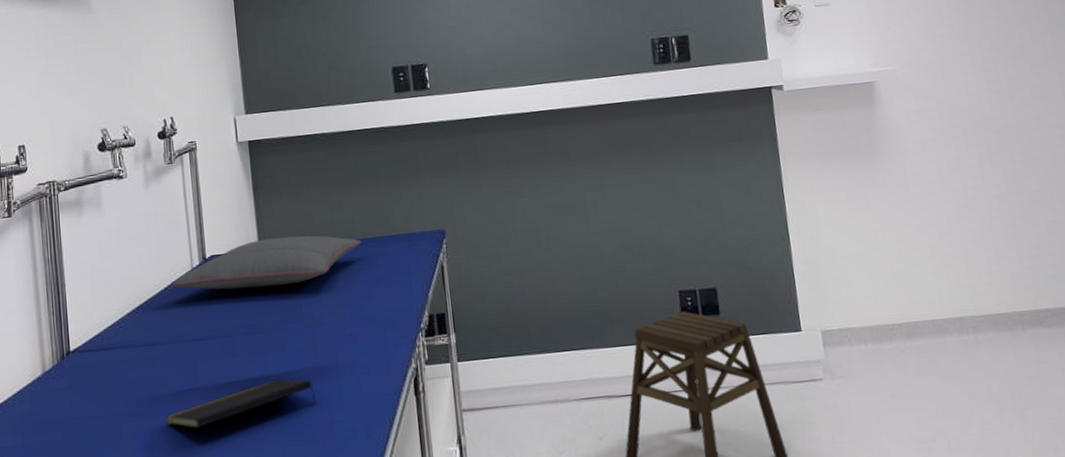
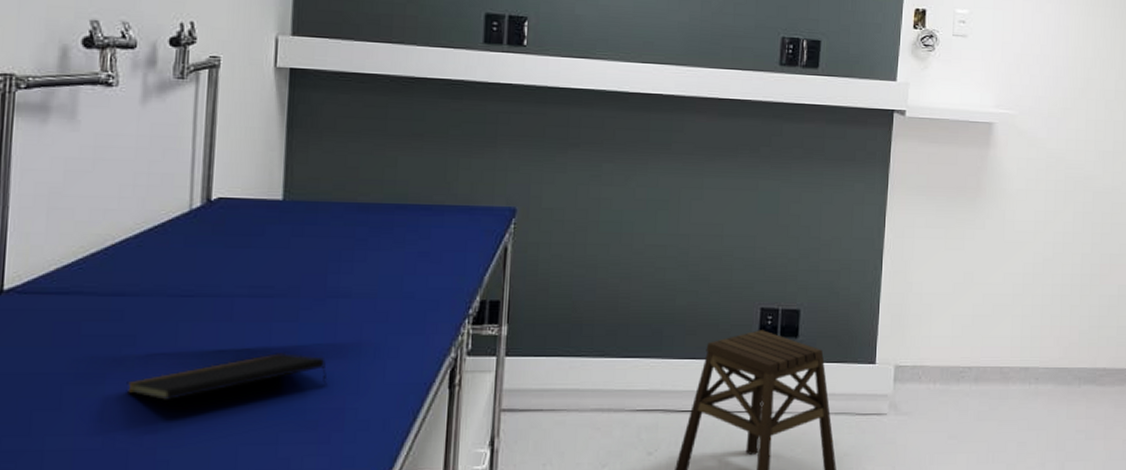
pillow: present [170,235,362,290] -> none [157,187,414,245]

